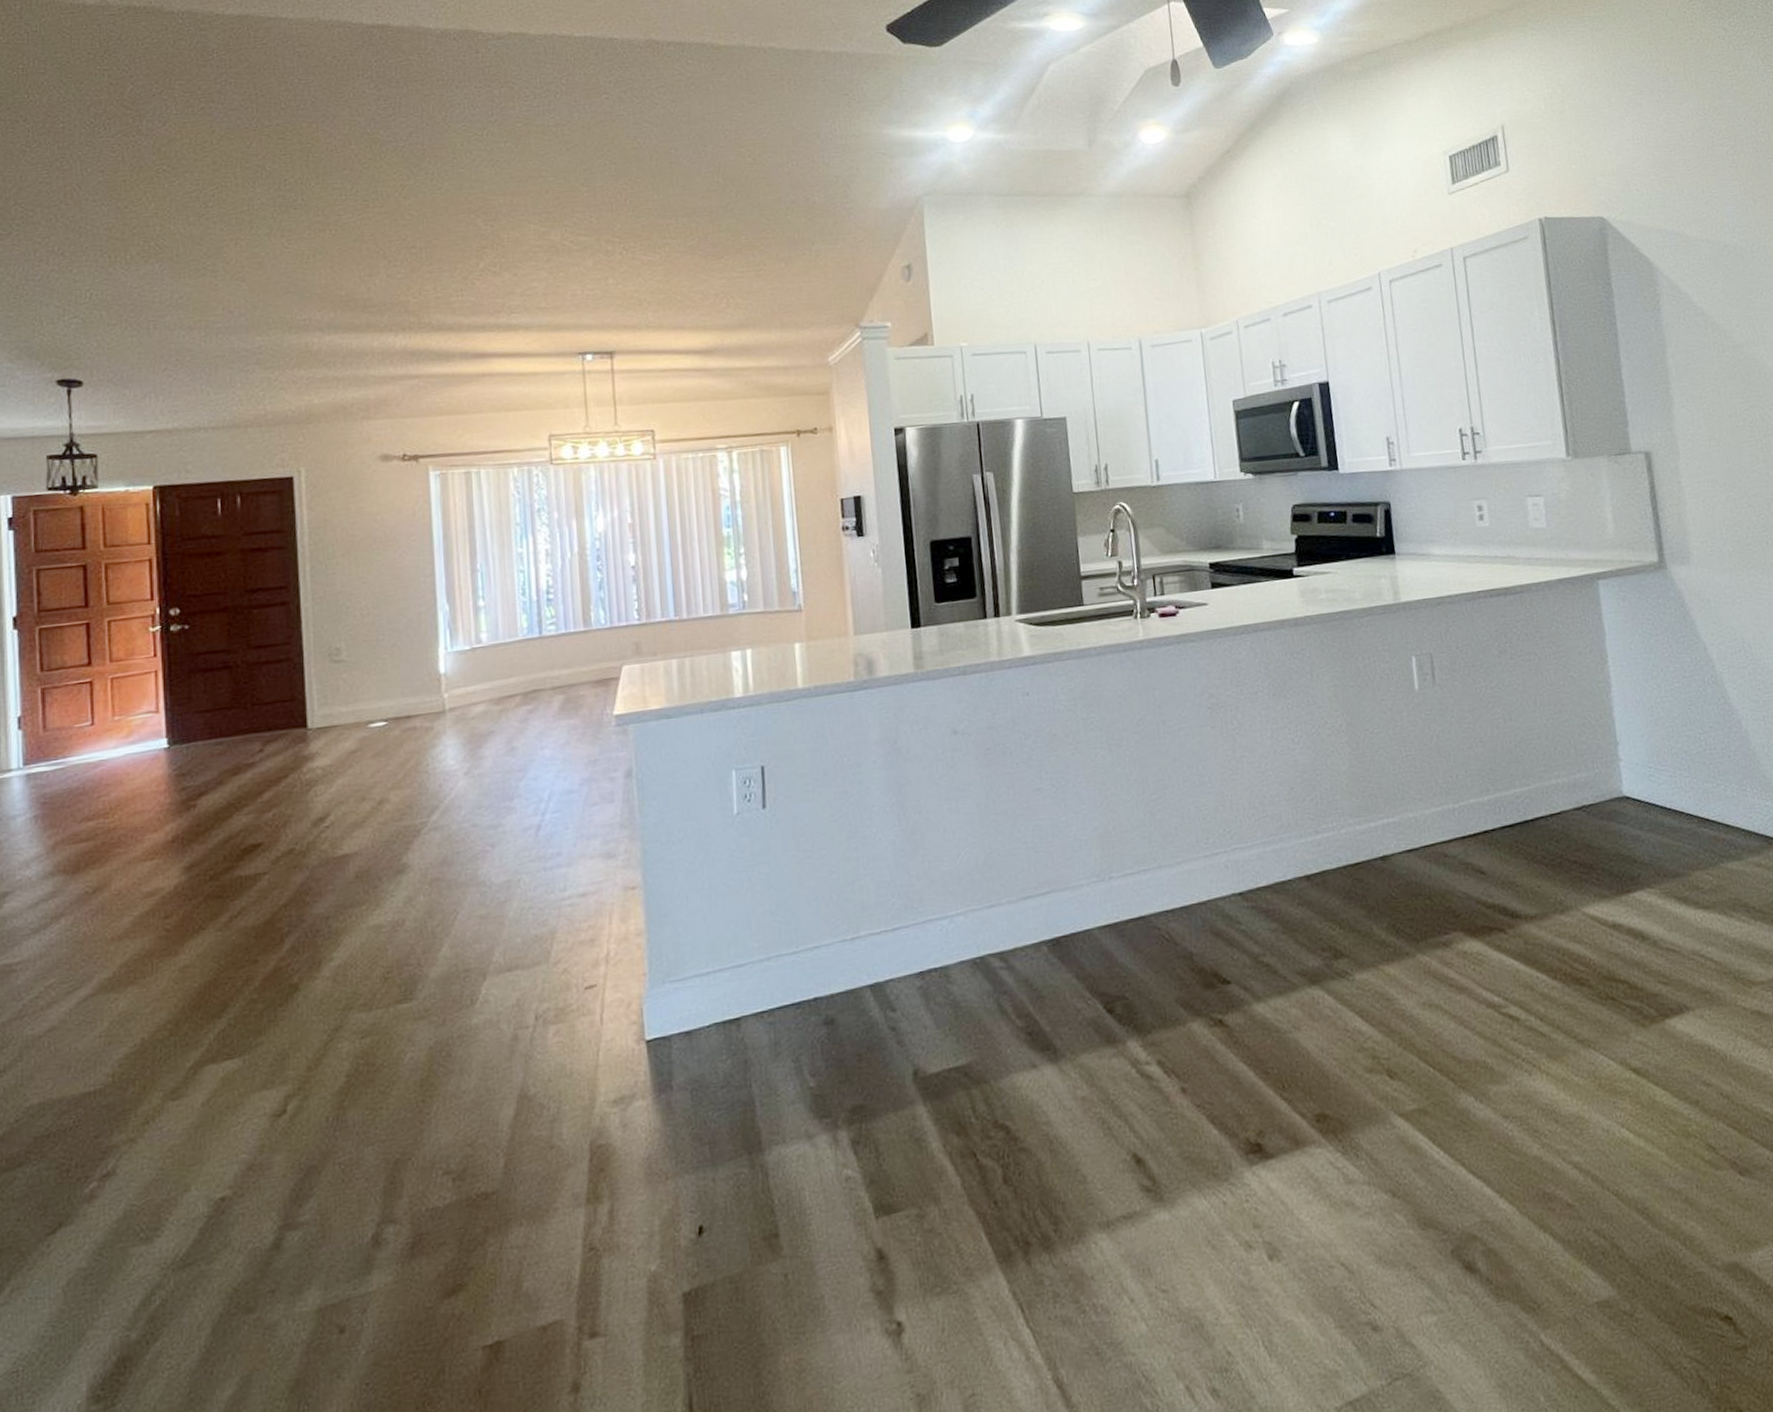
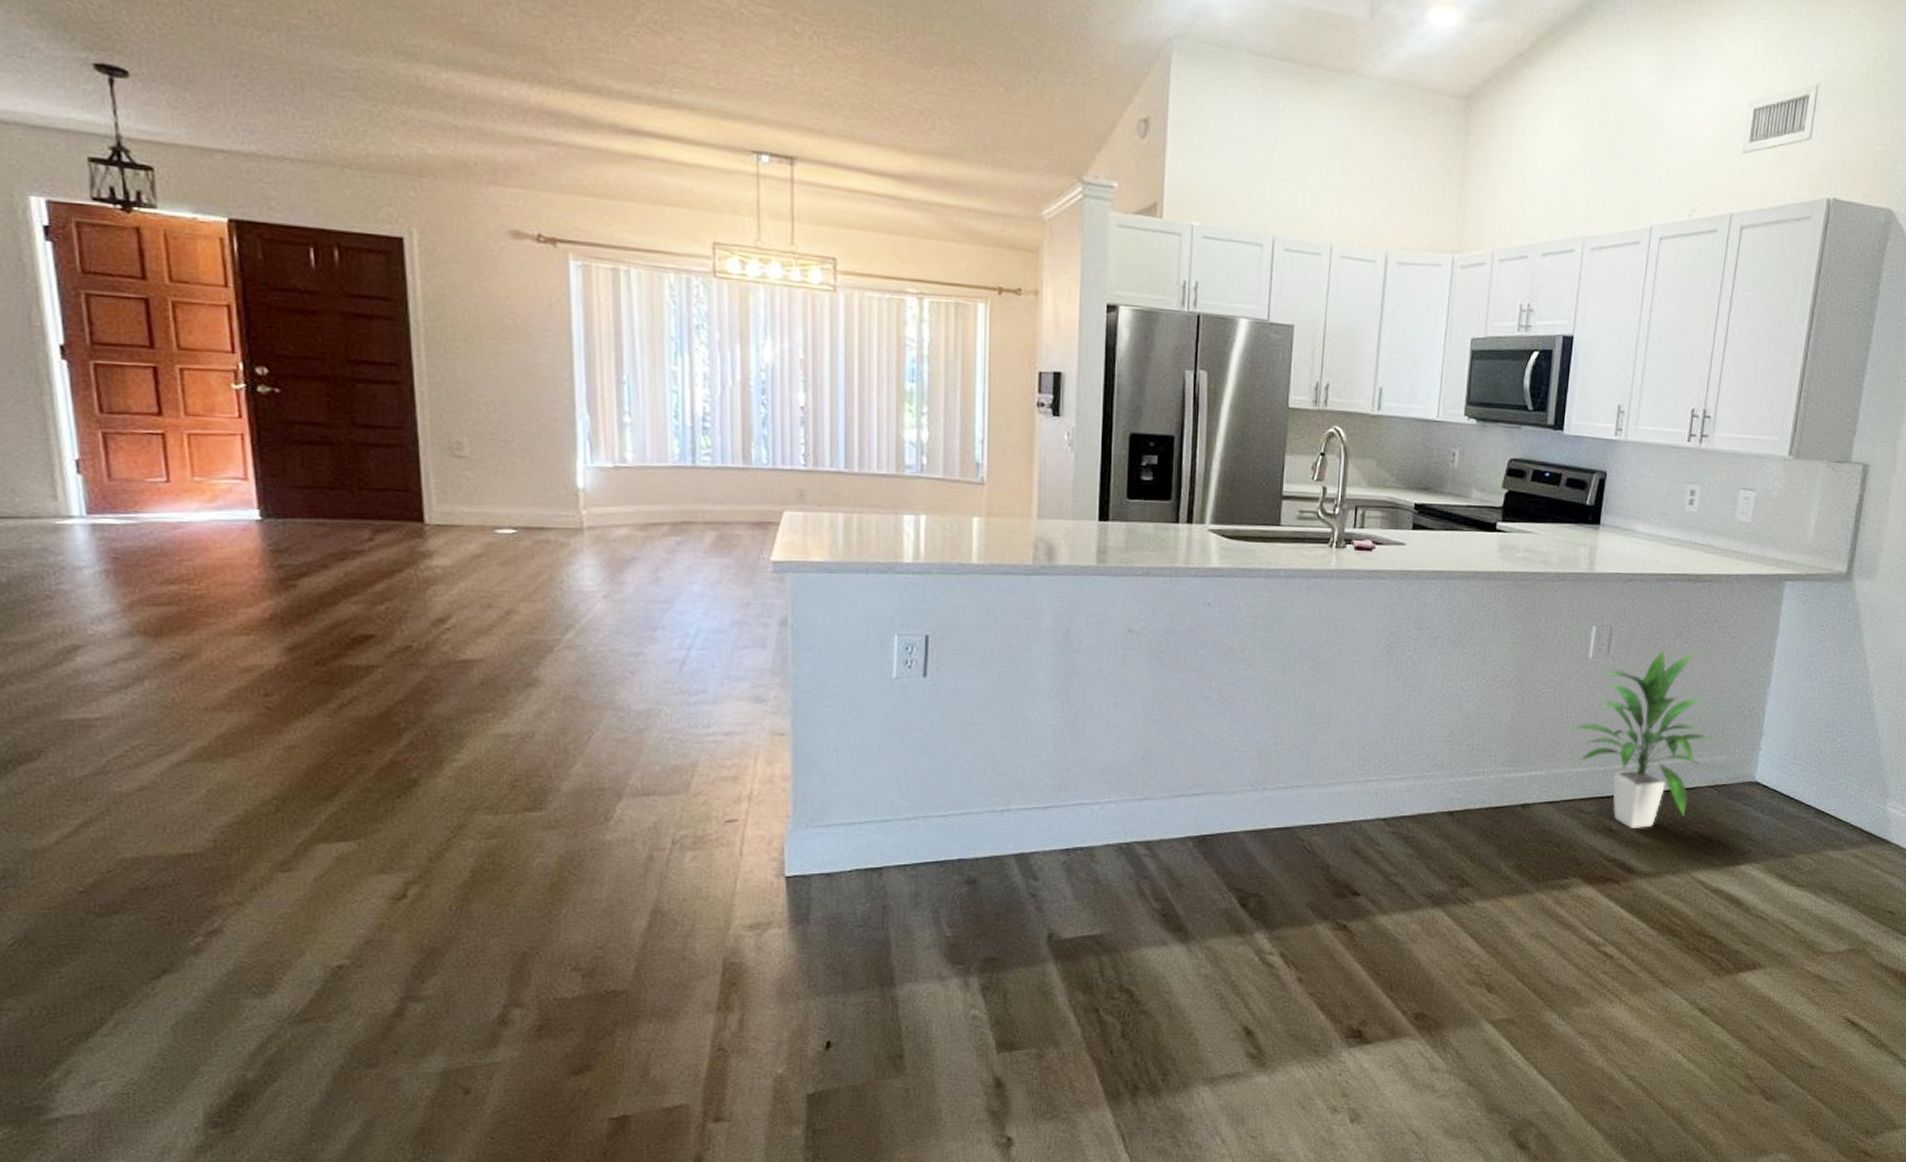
indoor plant: none [1410,667,1566,867] -> present [1567,648,1713,828]

